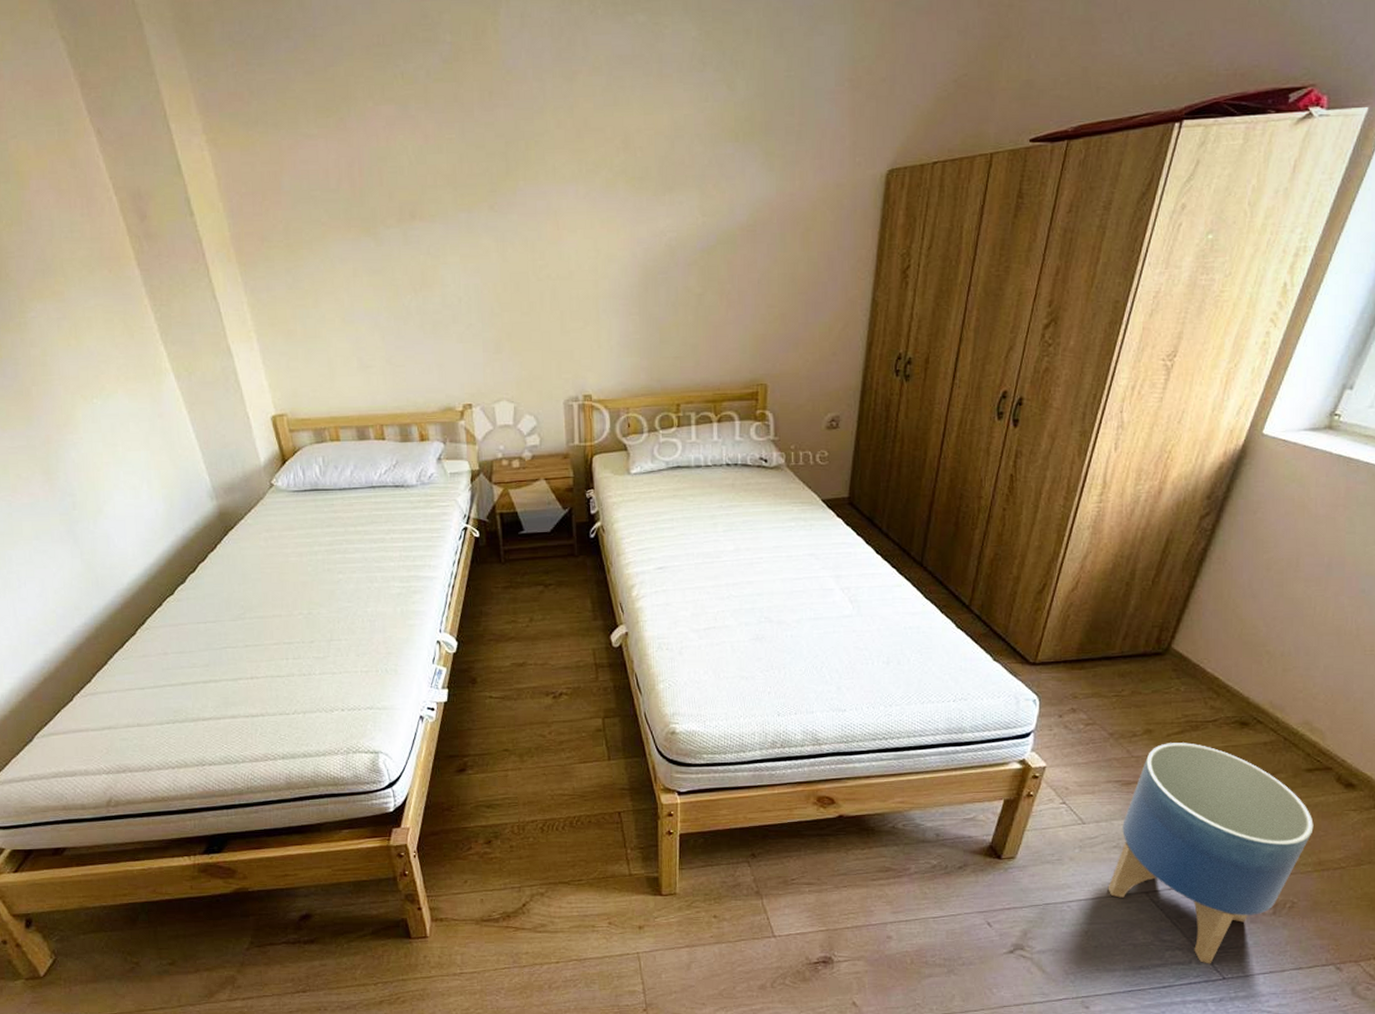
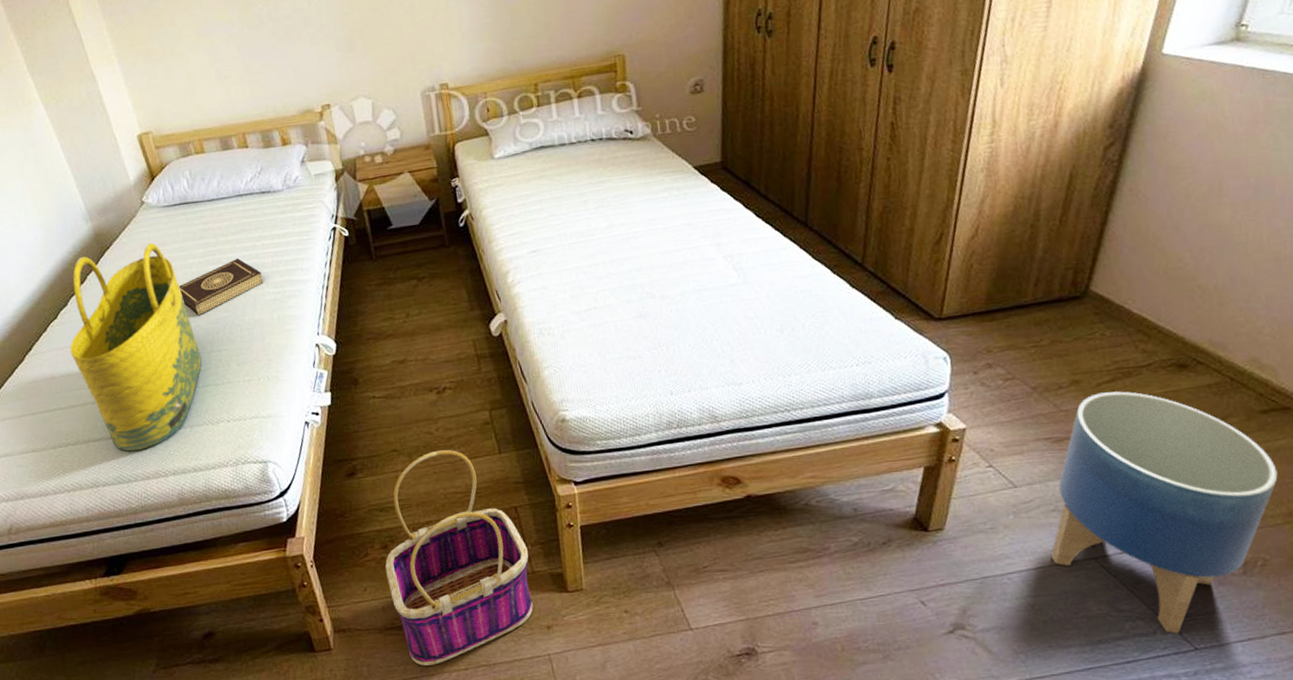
tote bag: none [184,526,320,732] -> present [69,242,202,451]
book: none [302,549,390,604] -> present [178,257,264,316]
basket: none [487,752,628,957] -> present [385,449,533,666]

